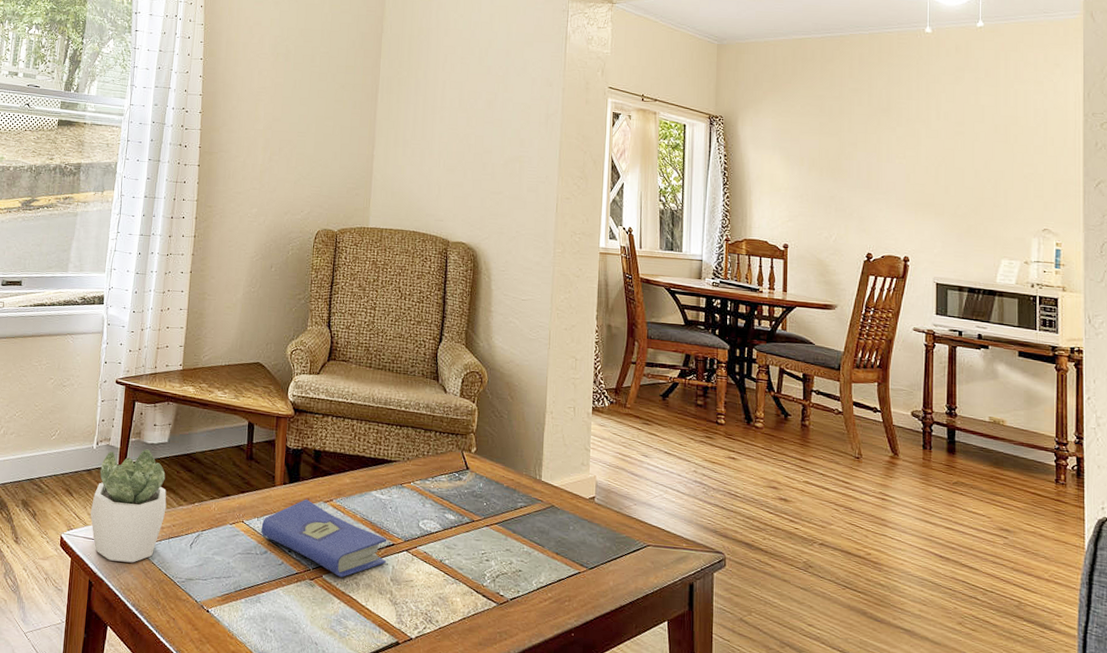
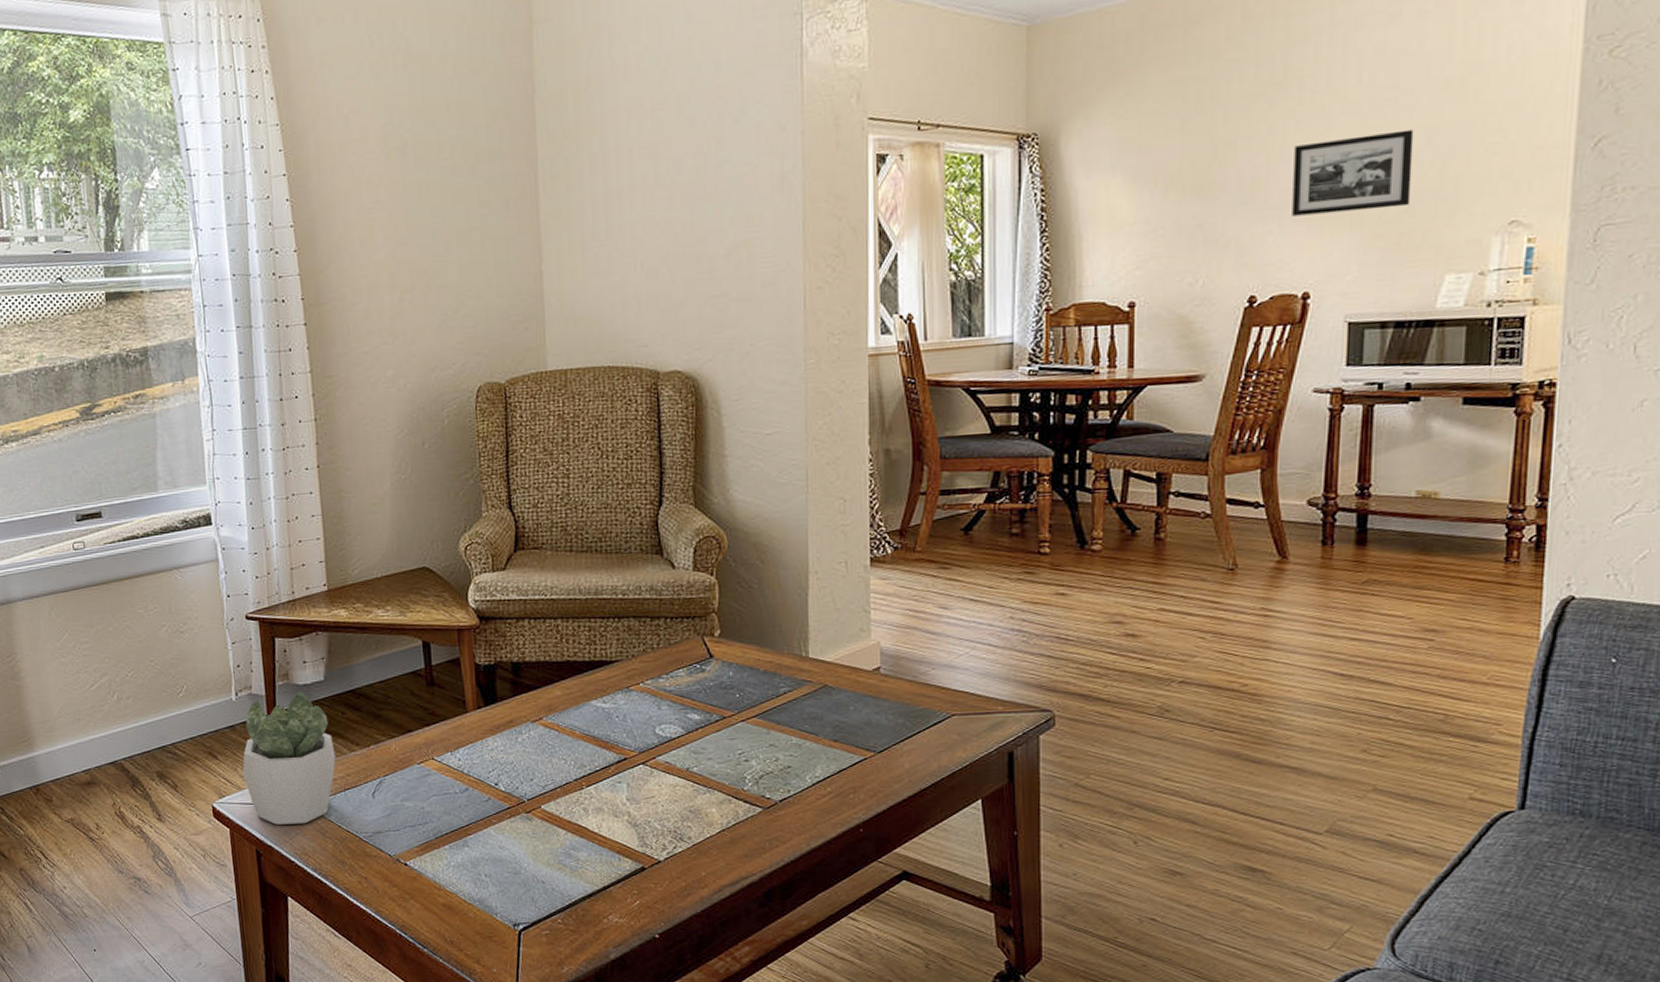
hardcover book: present [261,499,387,577] -> none [457,721,618,805]
picture frame: none [895,153,976,207] -> present [1292,129,1414,217]

